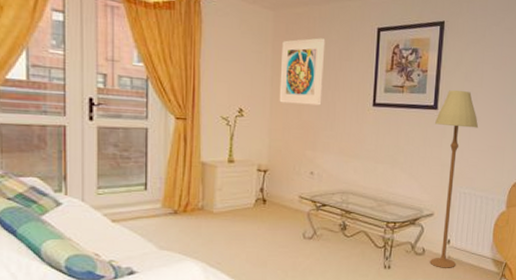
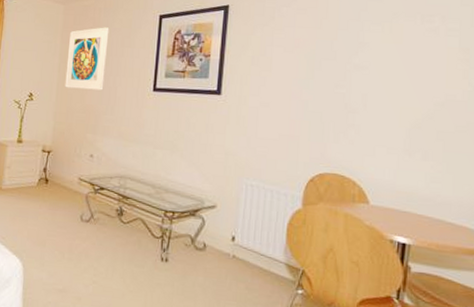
floor lamp: present [429,90,479,268] -> none [211,75,268,269]

